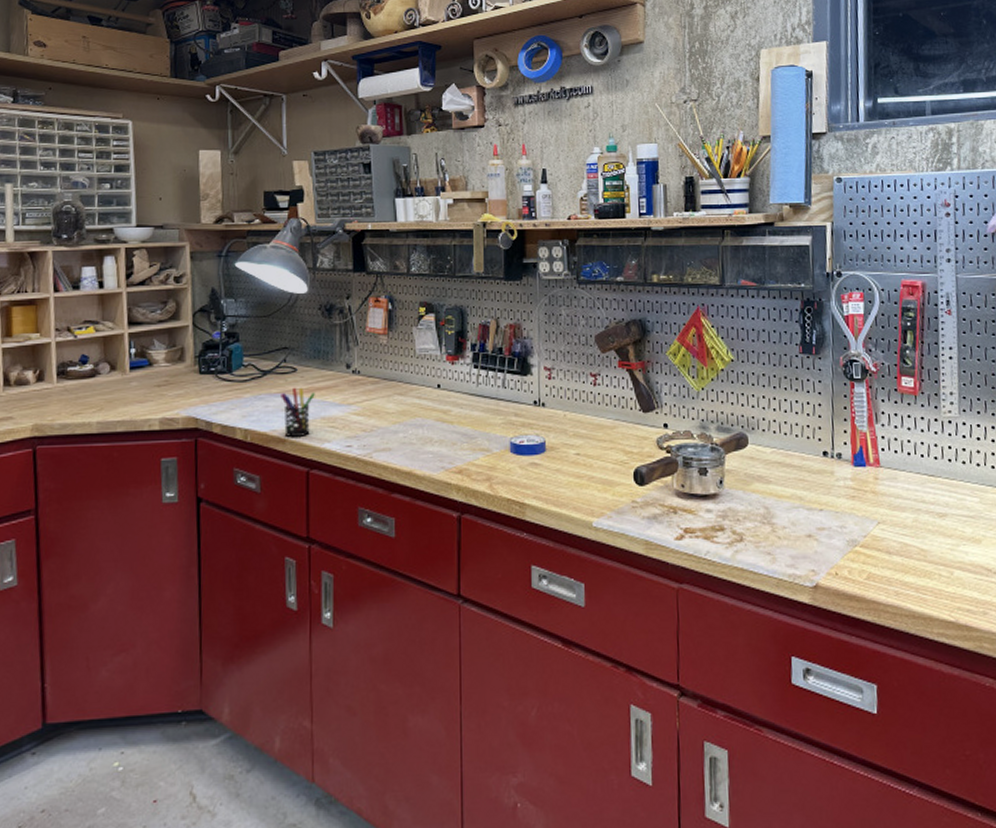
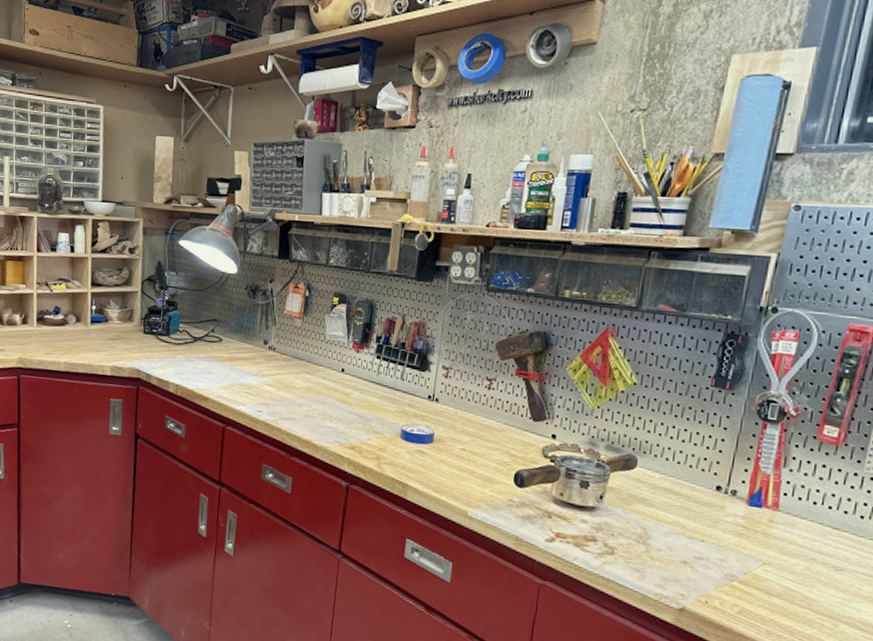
pen holder: present [281,387,315,437] -> none [207,354,236,398]

